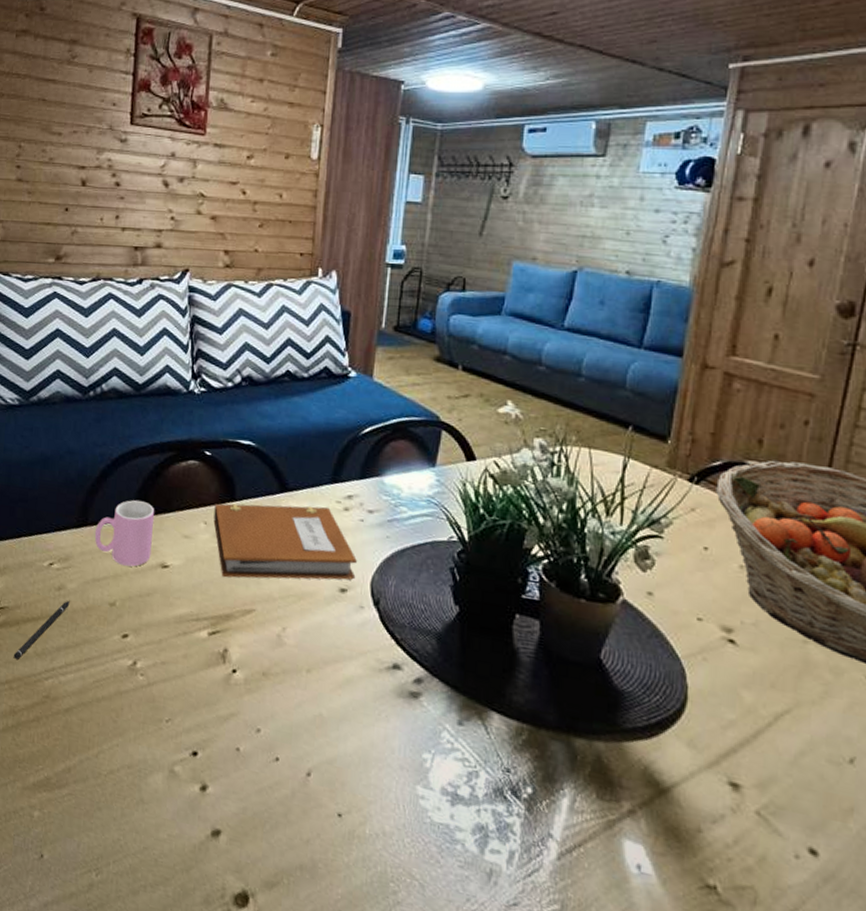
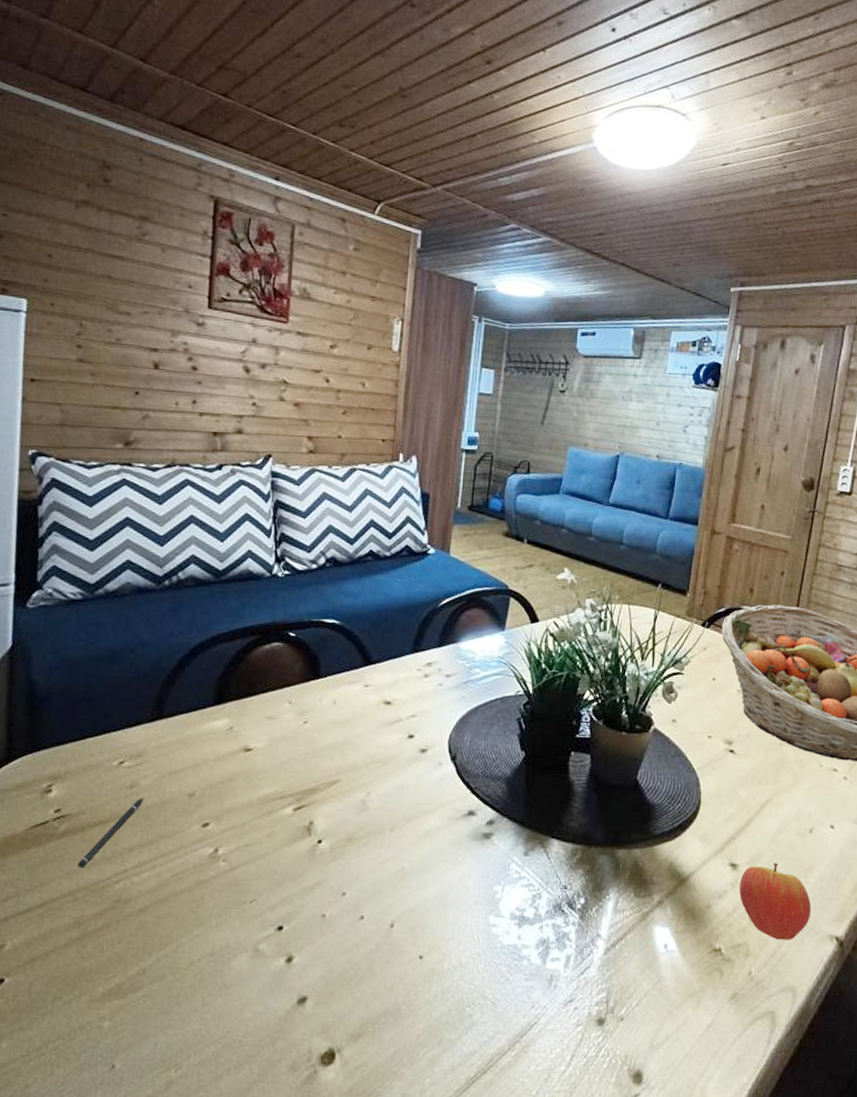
cup: present [94,500,154,567] -> none [171,688,236,754]
notebook: present [213,503,357,580] -> none [298,675,436,753]
apple: none [743,791,853,898] -> present [739,863,812,940]

